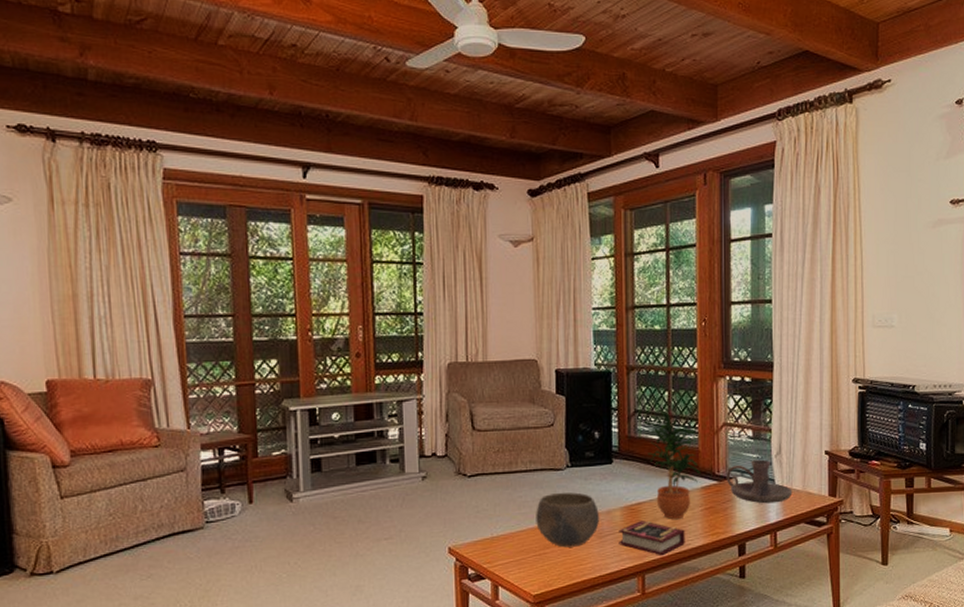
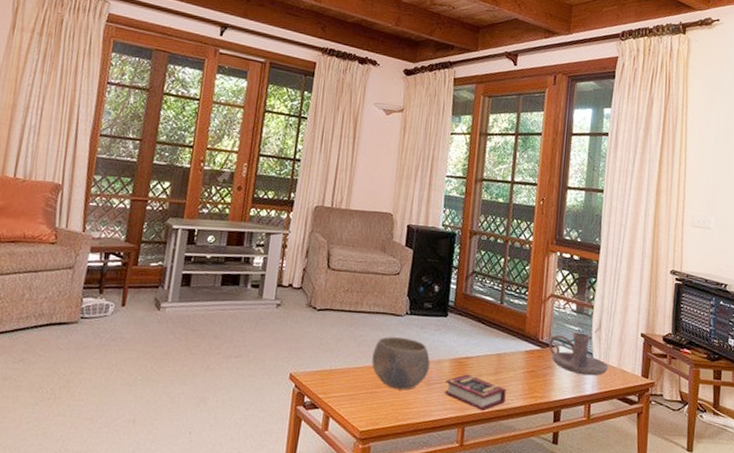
potted plant: present [641,409,700,519] -> none [477,273,526,378]

